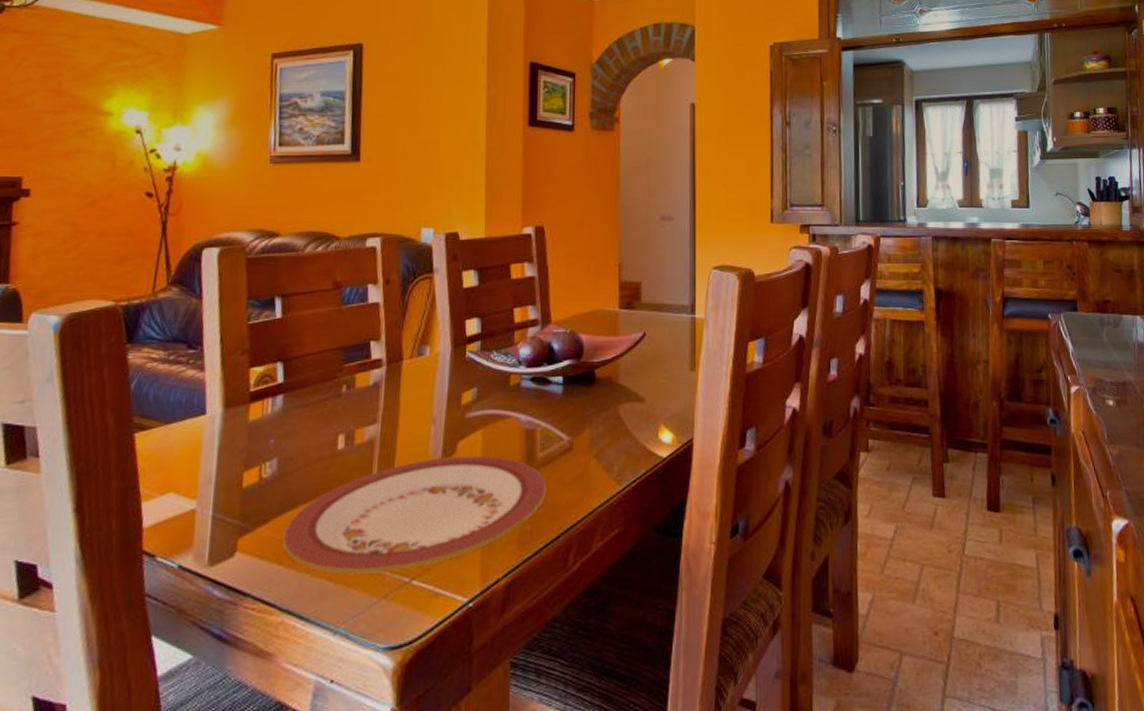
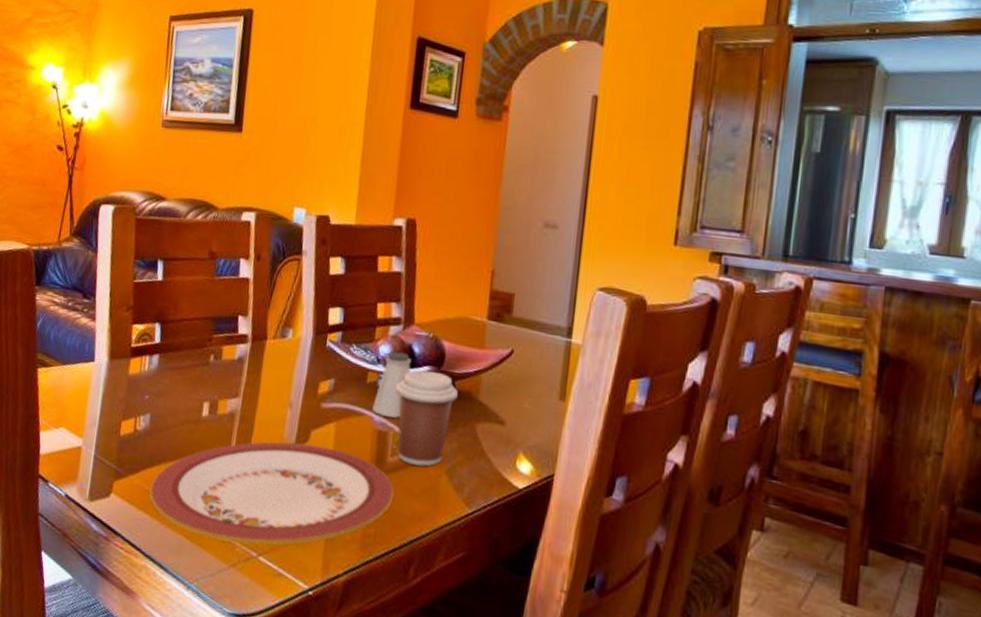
saltshaker: none [518,351,552,415] -> present [372,351,411,418]
coffee cup: none [540,365,598,456] -> present [396,370,458,467]

